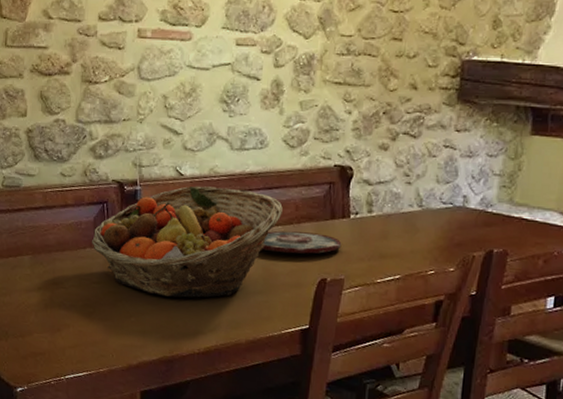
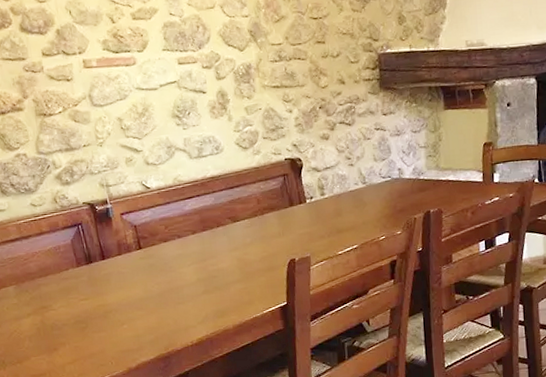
fruit basket: present [91,186,283,298] -> none [72,193,246,300]
plate: present [261,230,342,254] -> none [233,220,303,243]

